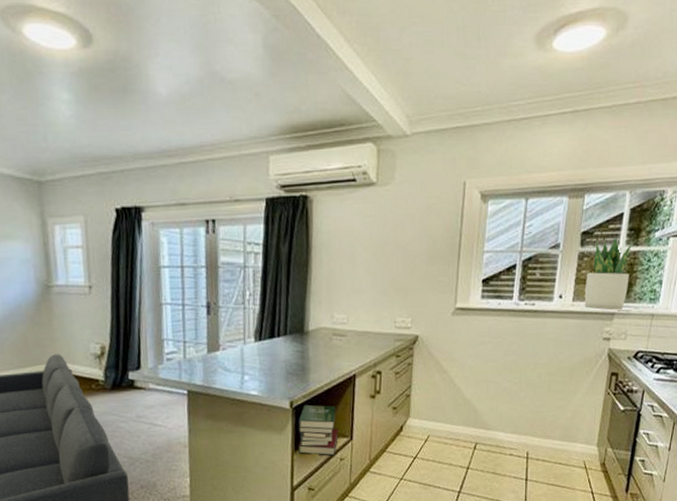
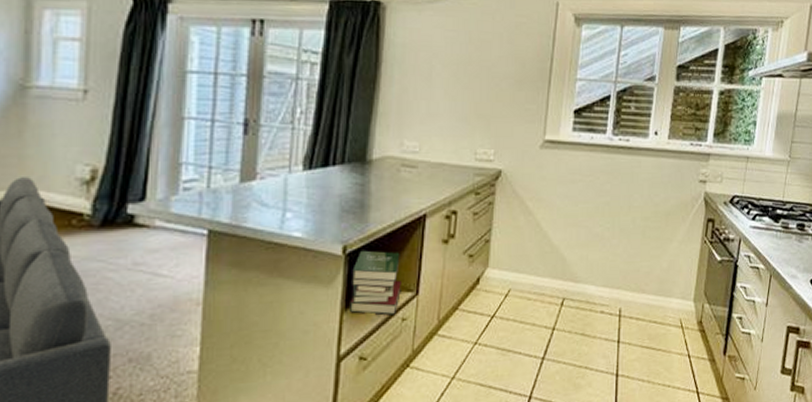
planter: present [584,237,634,311] -> none [680,73,728,151]

